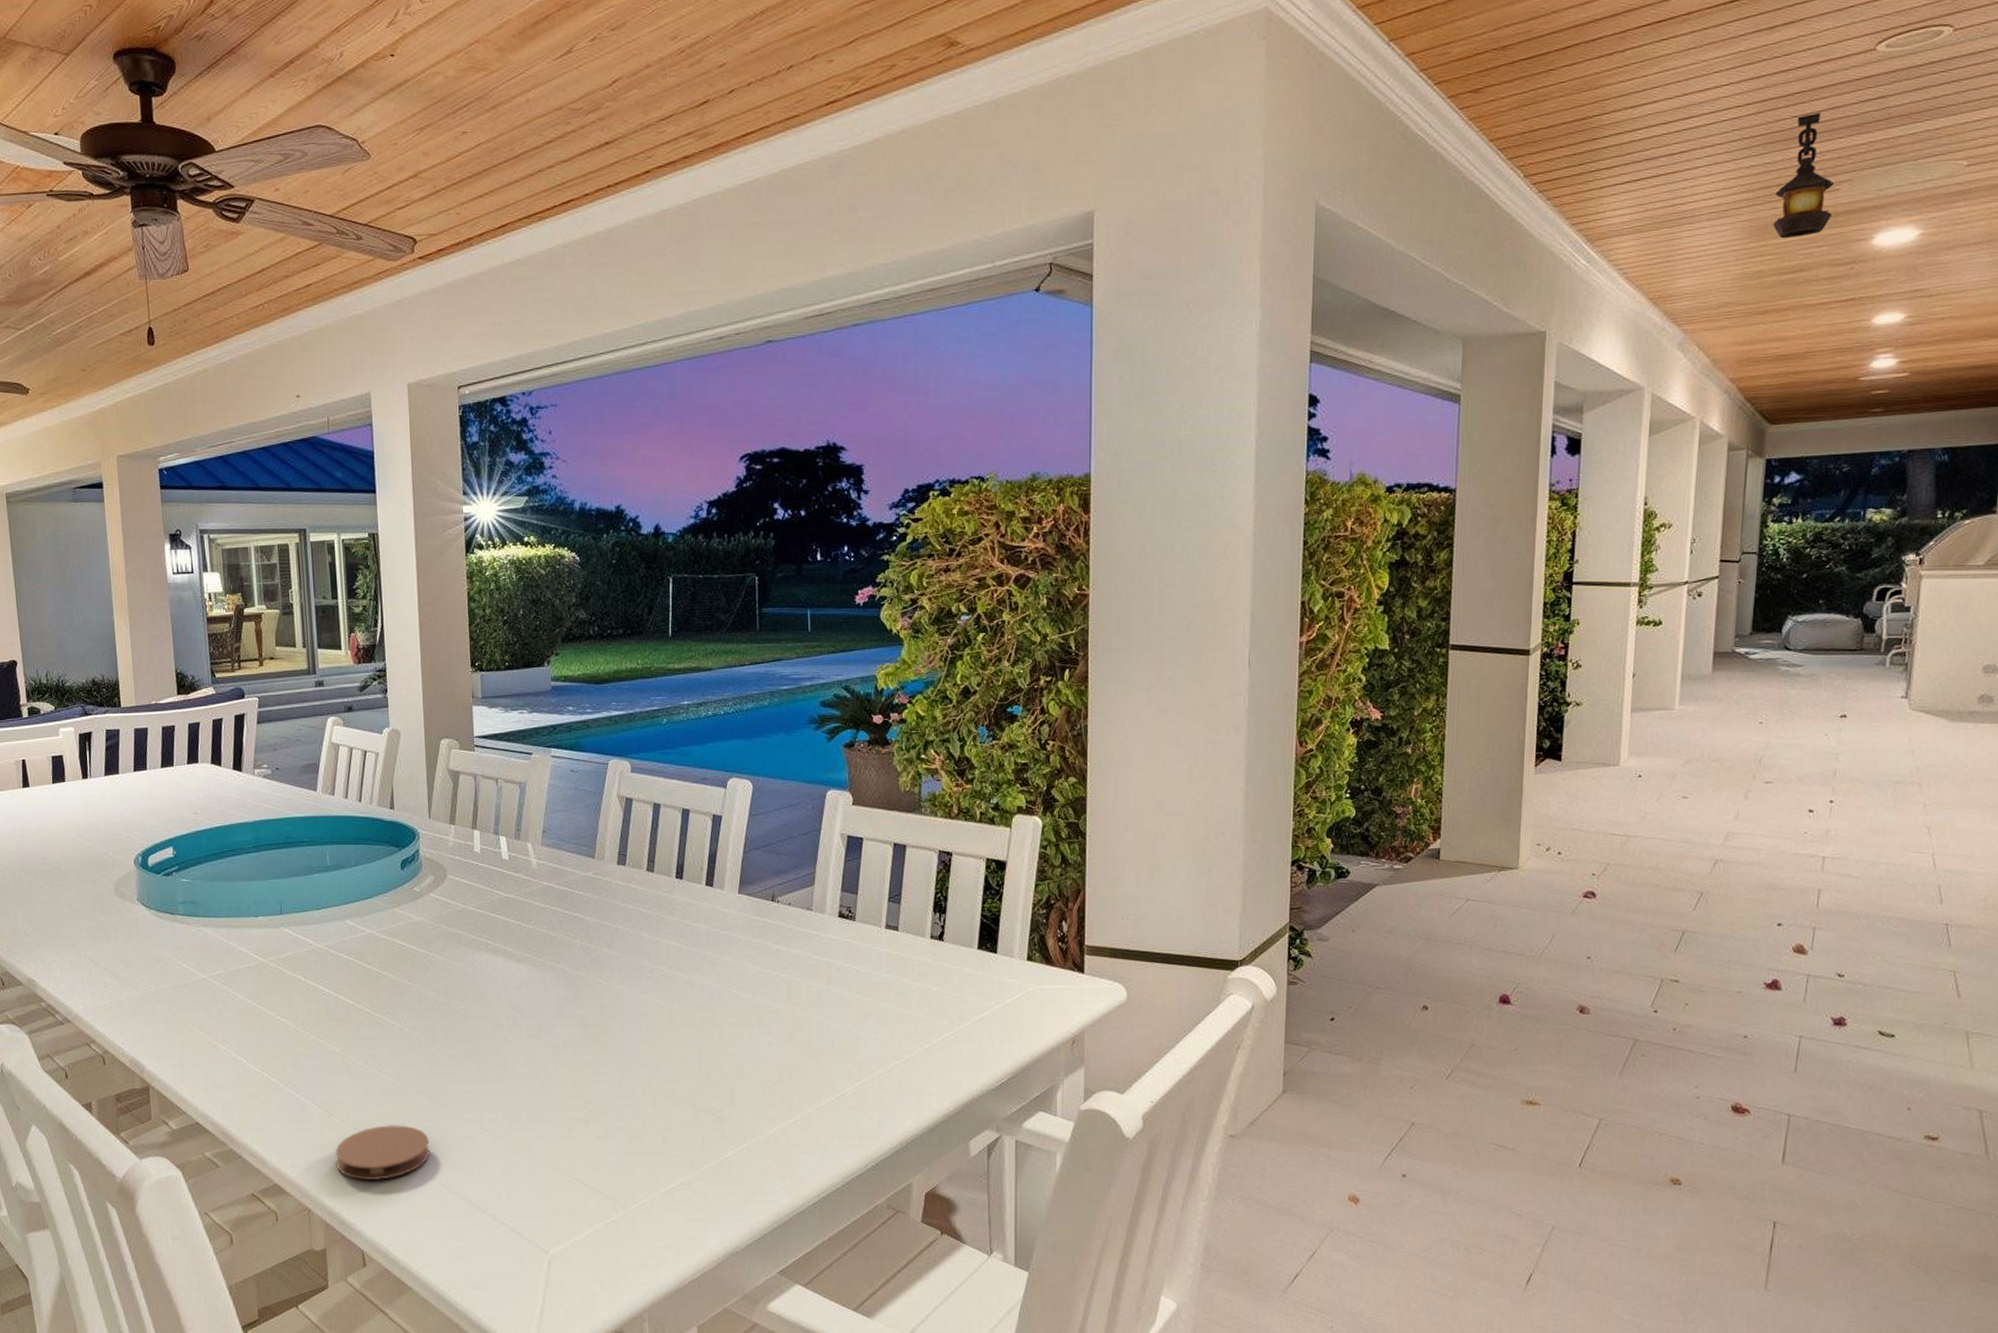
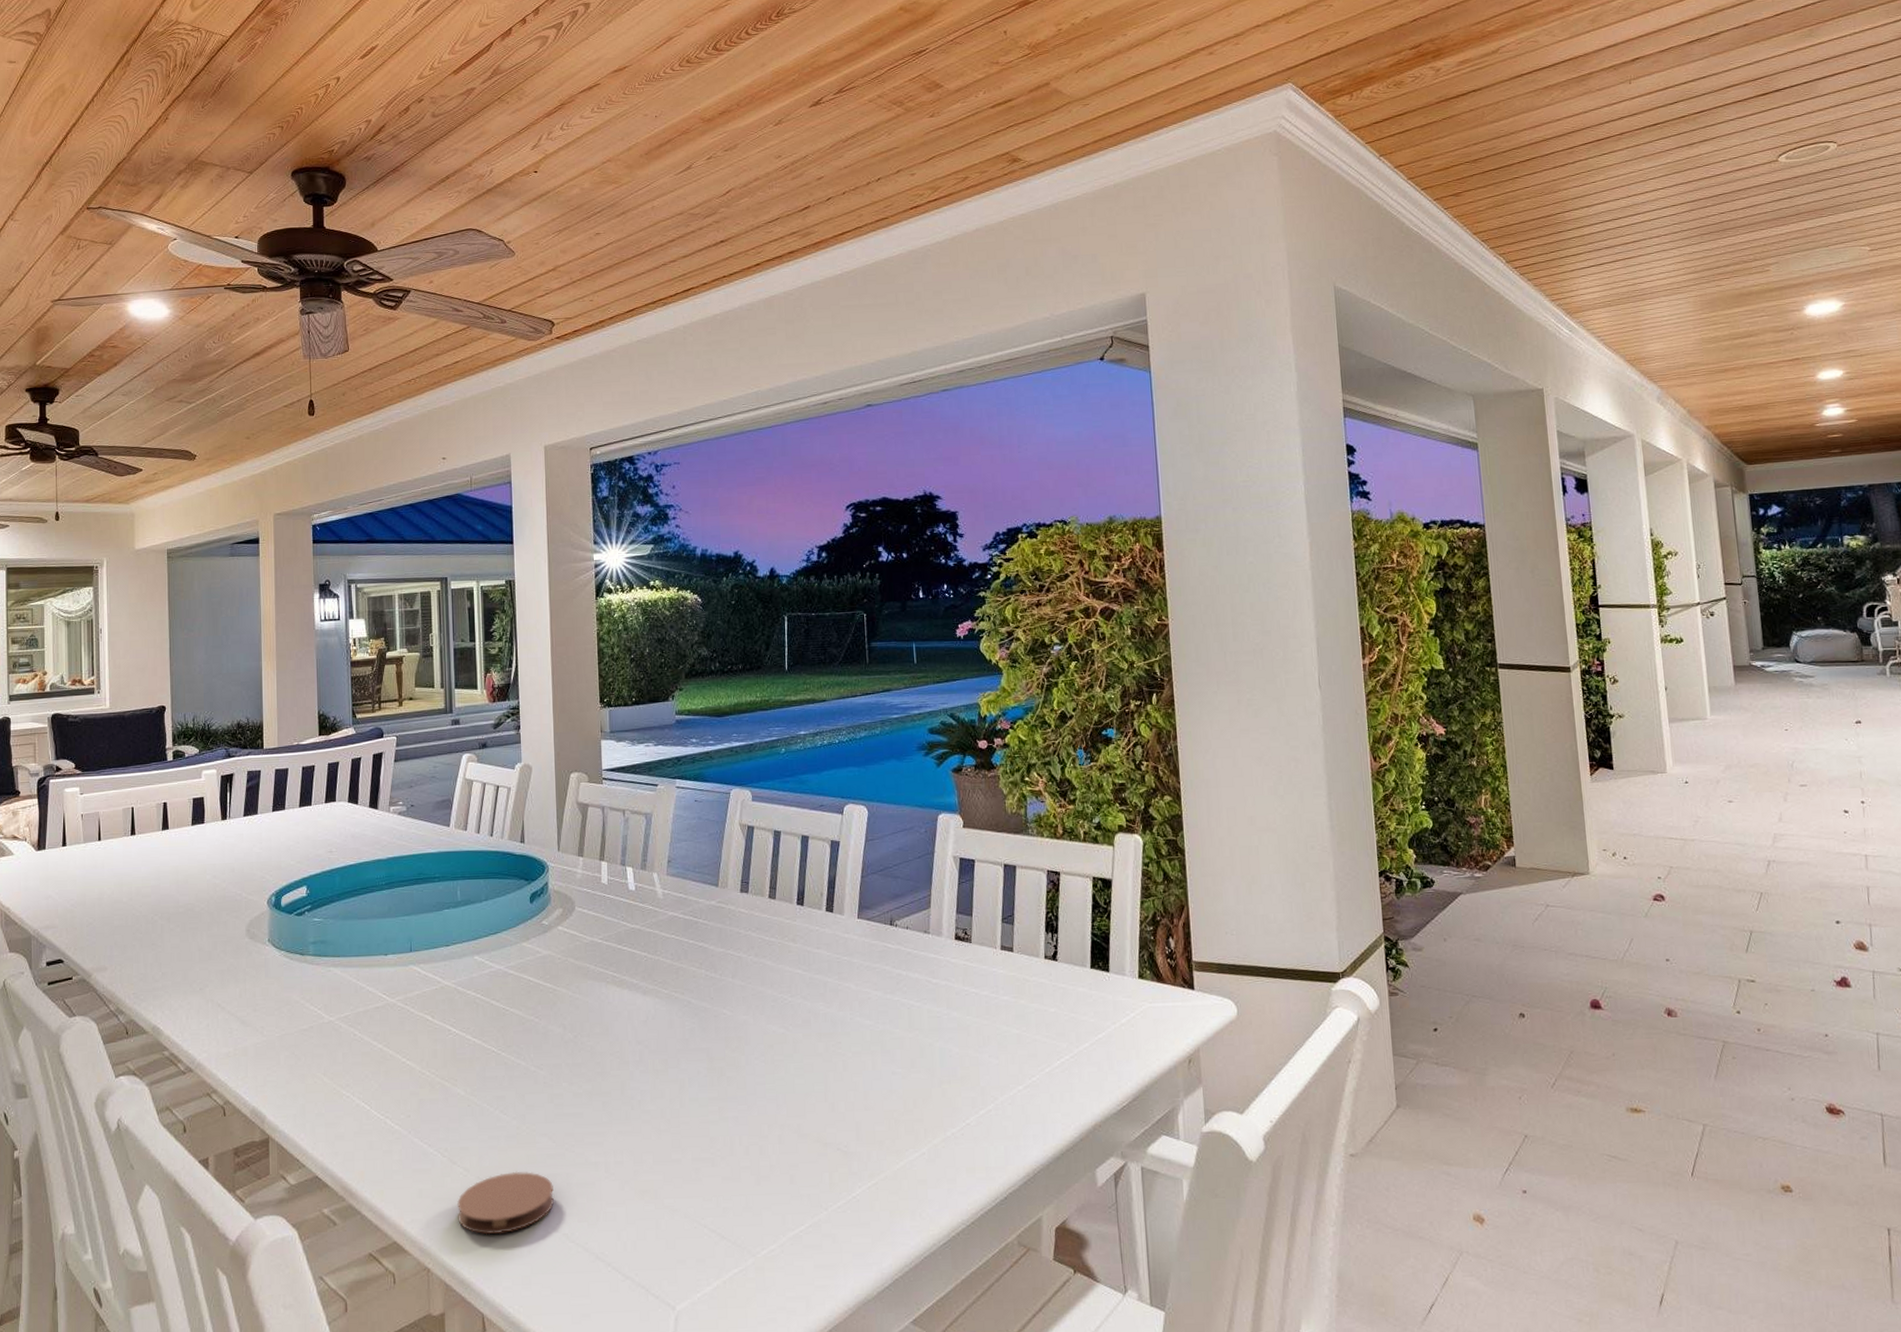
hanging lantern: present [1773,112,1835,239] -> none [1717,209,1767,311]

